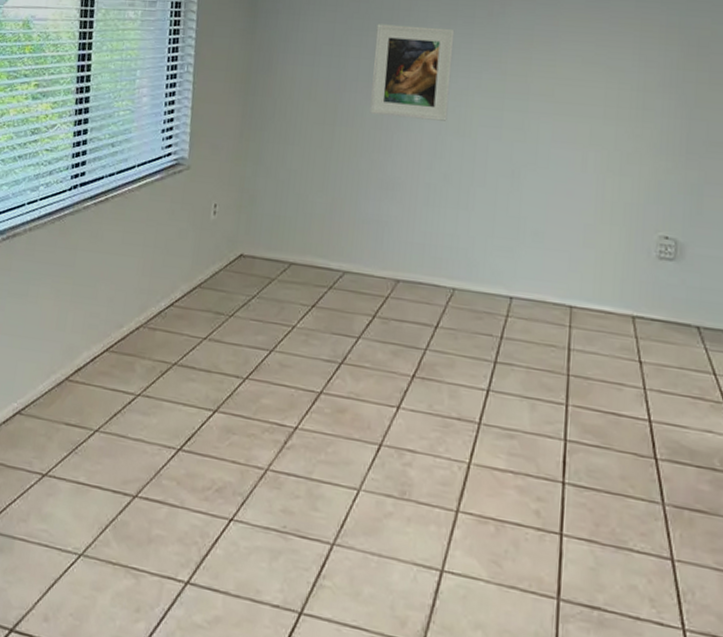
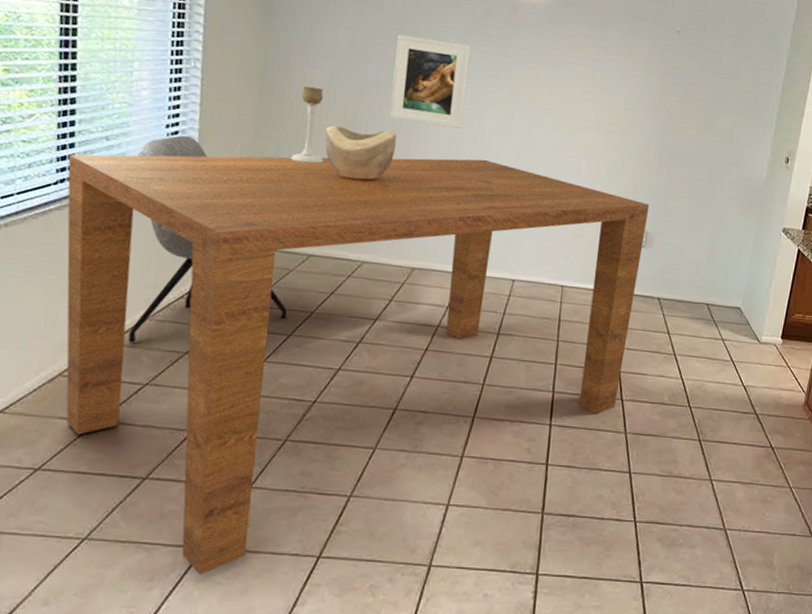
table: none [70,155,678,614] -> present [66,154,650,575]
chair: none [124,139,270,350] -> present [128,135,288,343]
candle holder: none [273,84,305,165] -> present [290,86,324,164]
decorative bowl: none [306,123,378,182] -> present [325,125,397,181]

